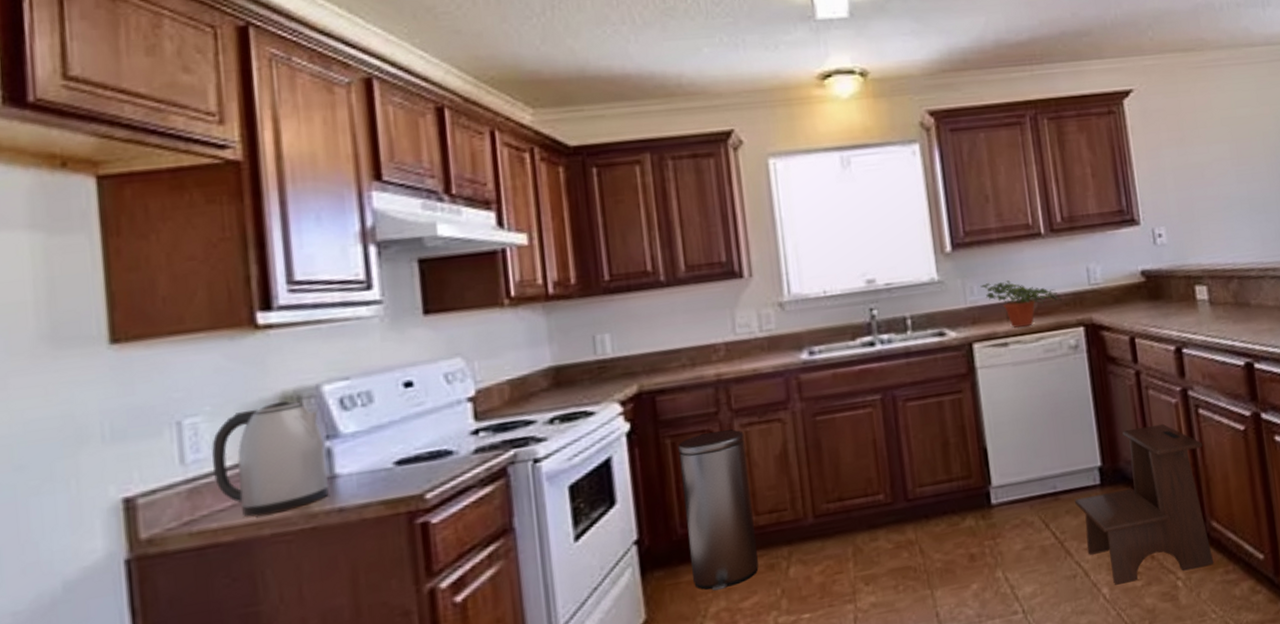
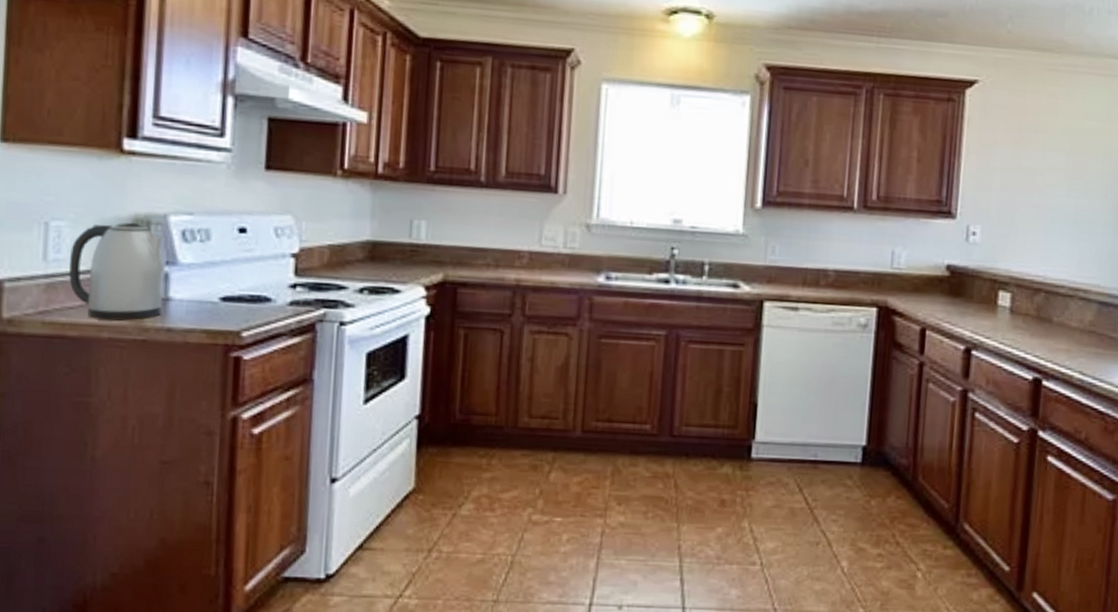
pedal bin: present [678,429,759,591] -> none [462,332,532,477]
potted plant: present [980,280,1063,328] -> none [782,246,862,296]
step stool: present [1075,423,1214,585] -> none [832,416,972,564]

